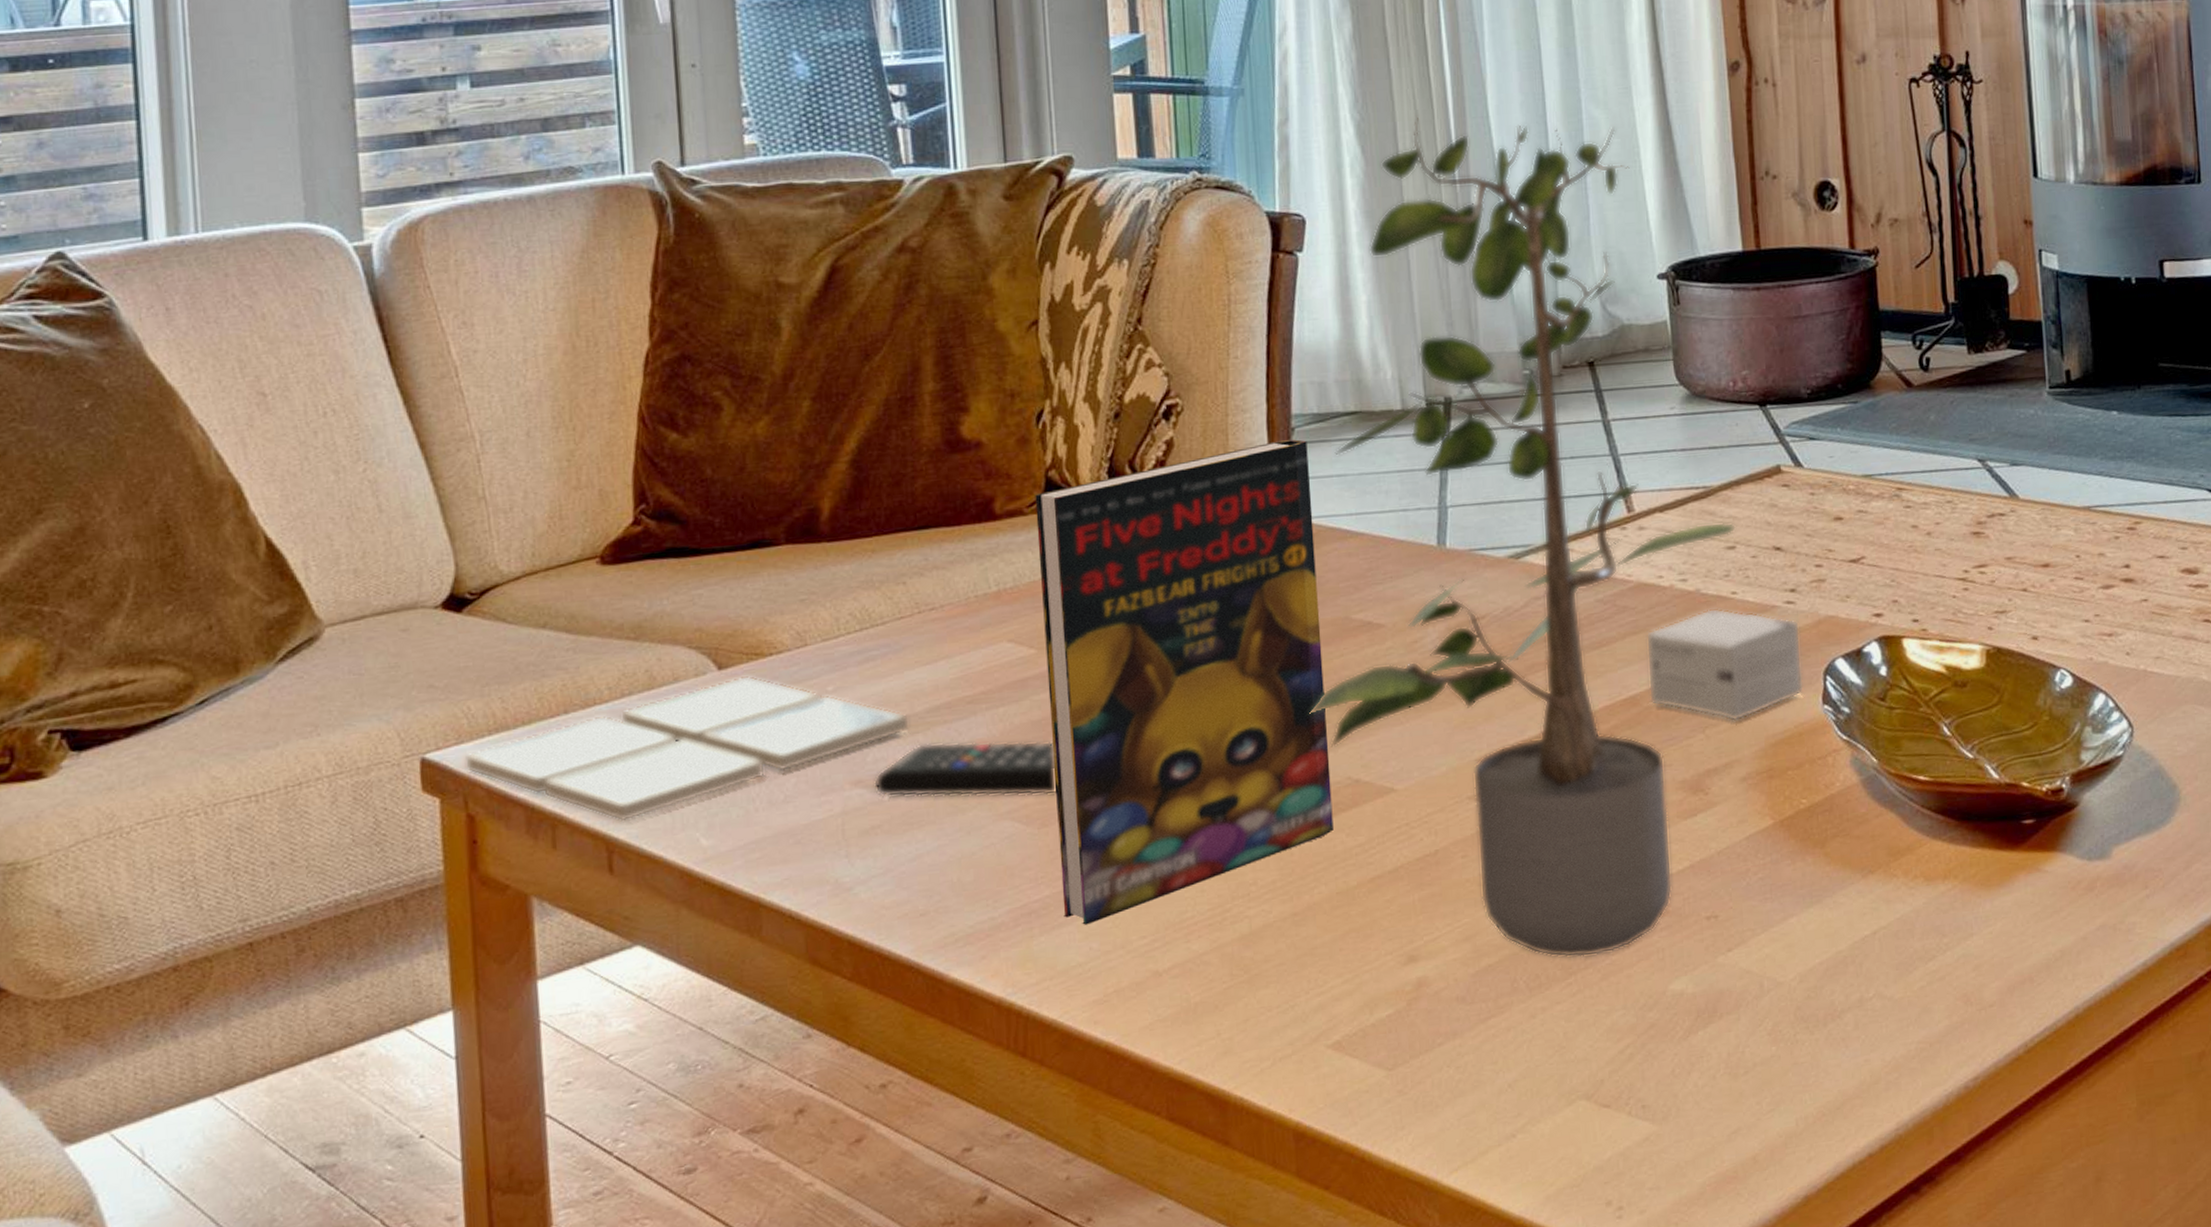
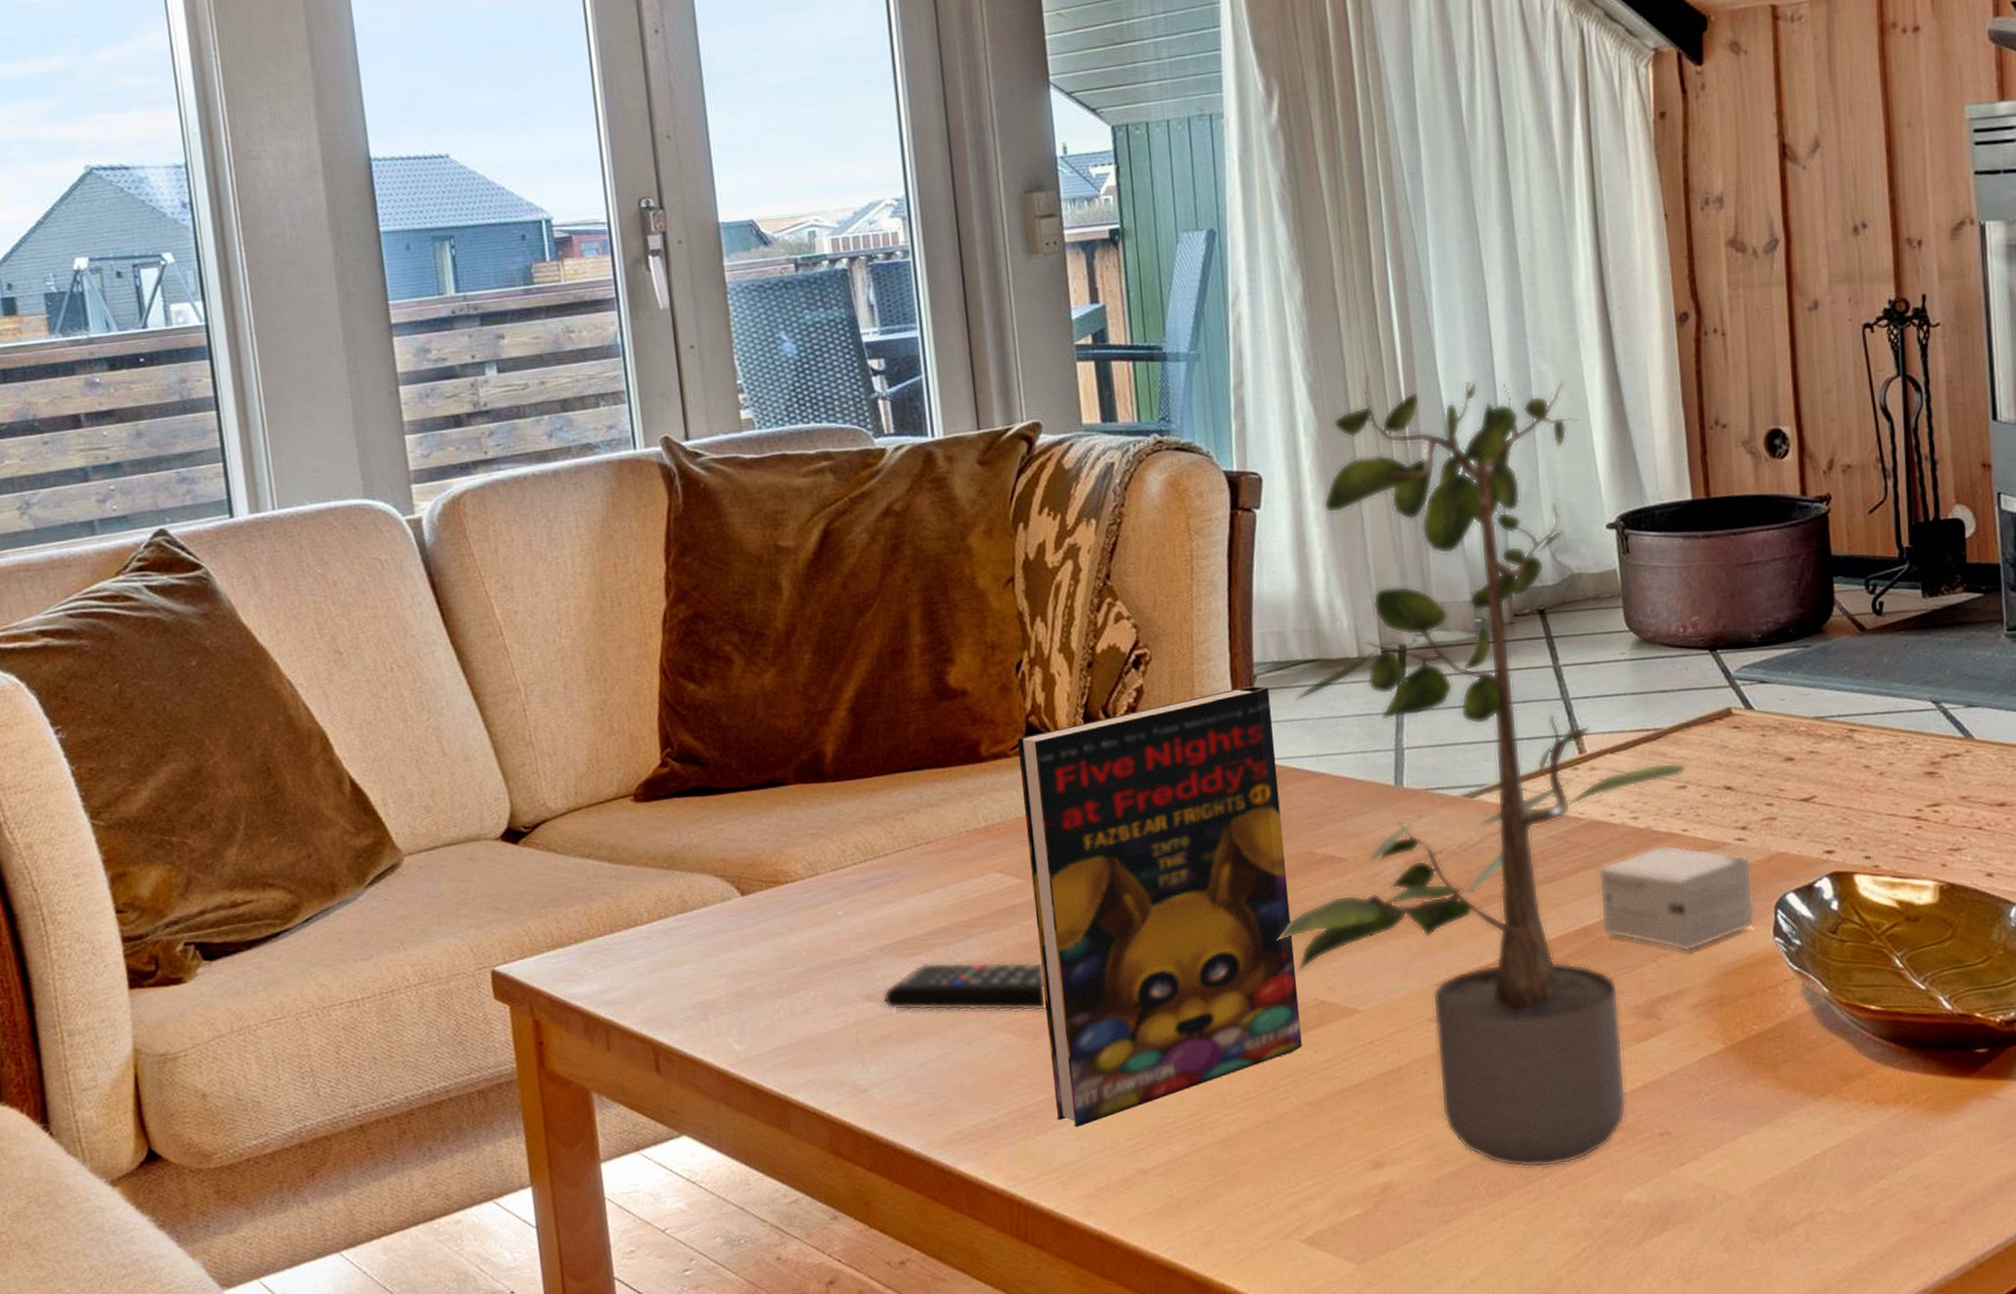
drink coaster: present [464,675,910,822] -> none [528,900,913,1028]

